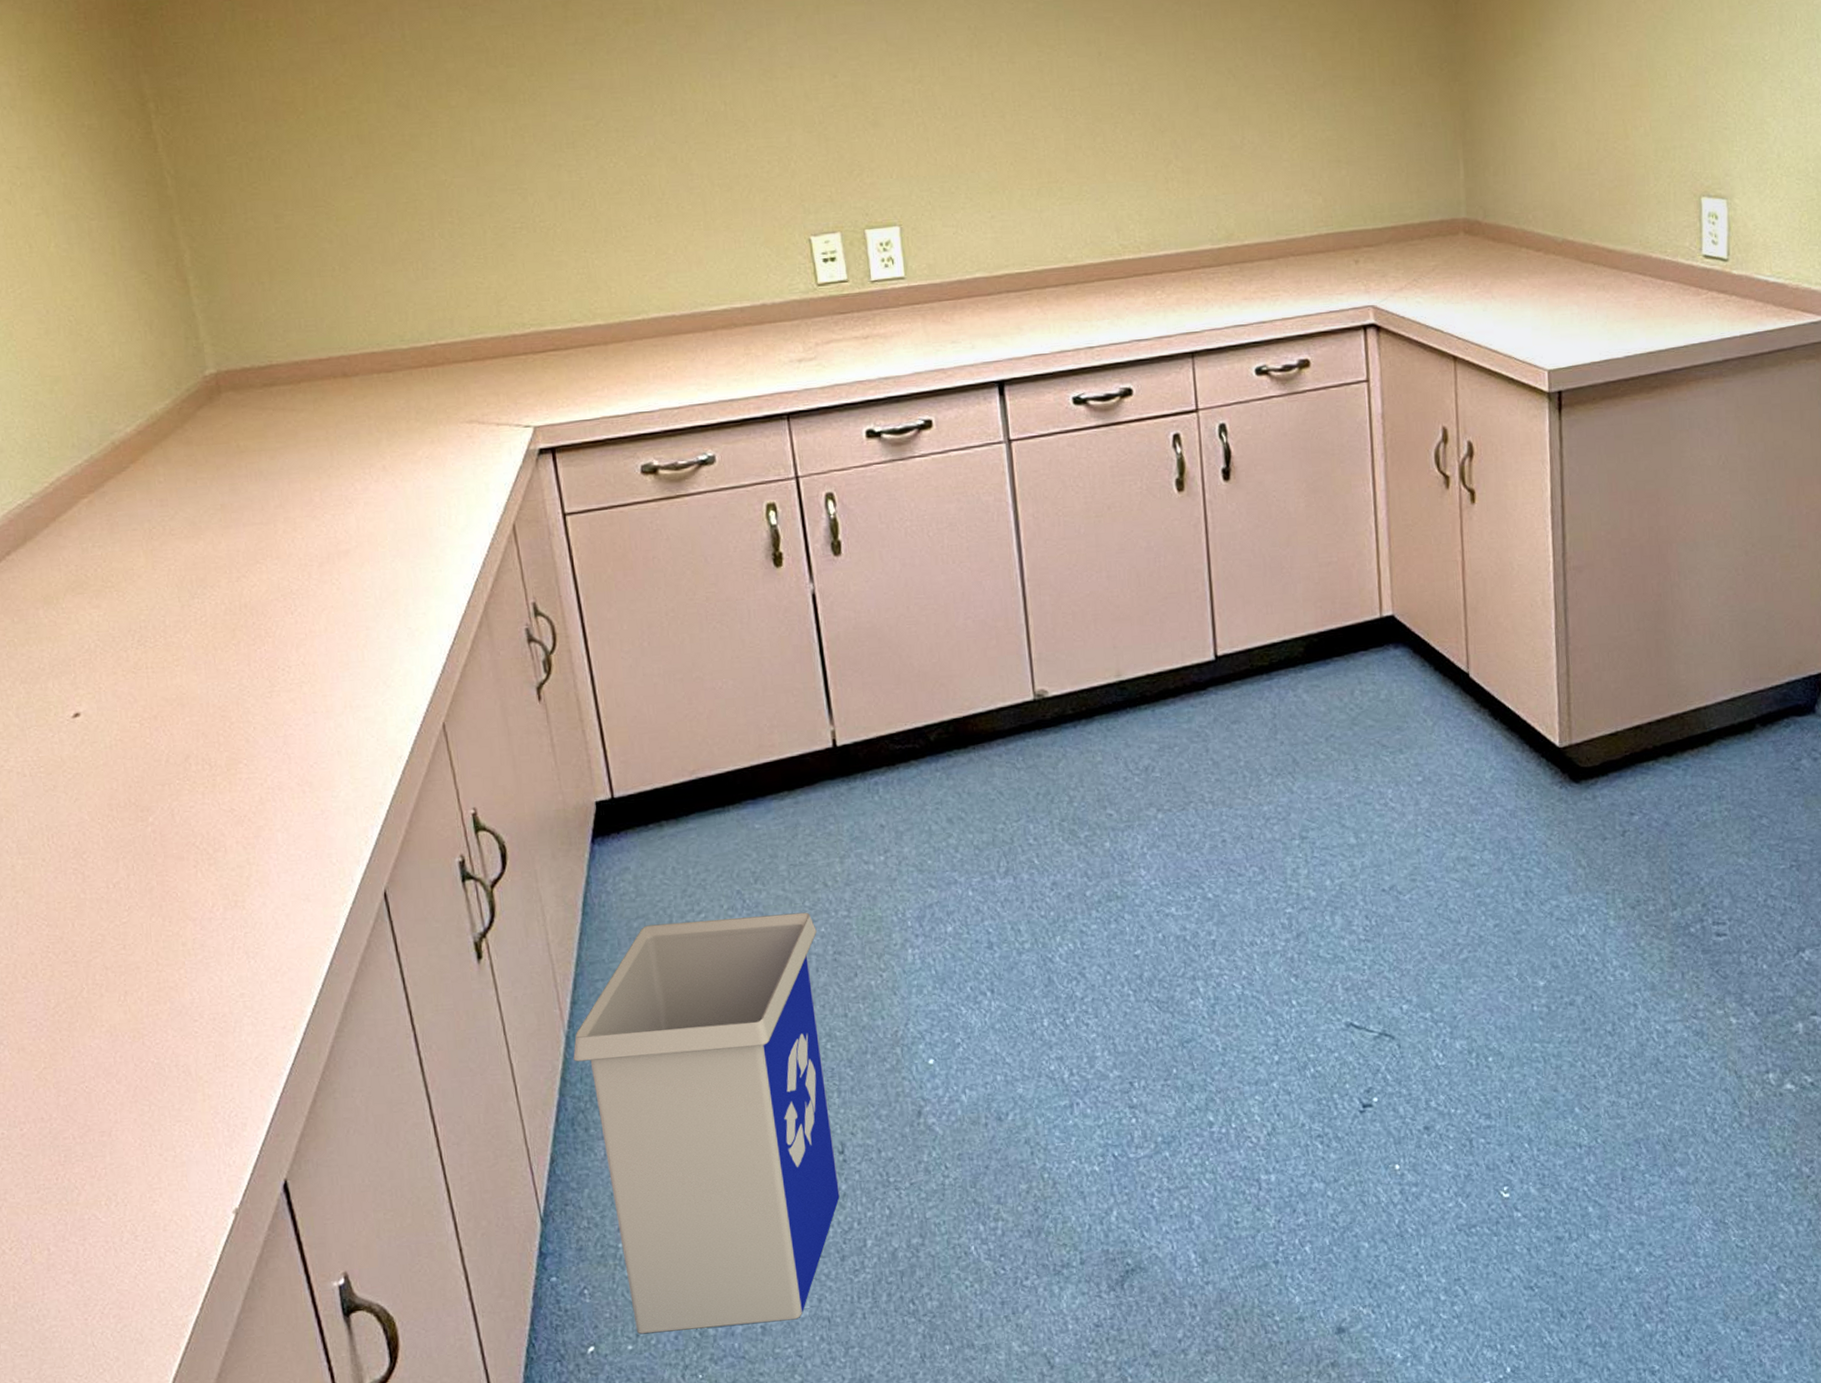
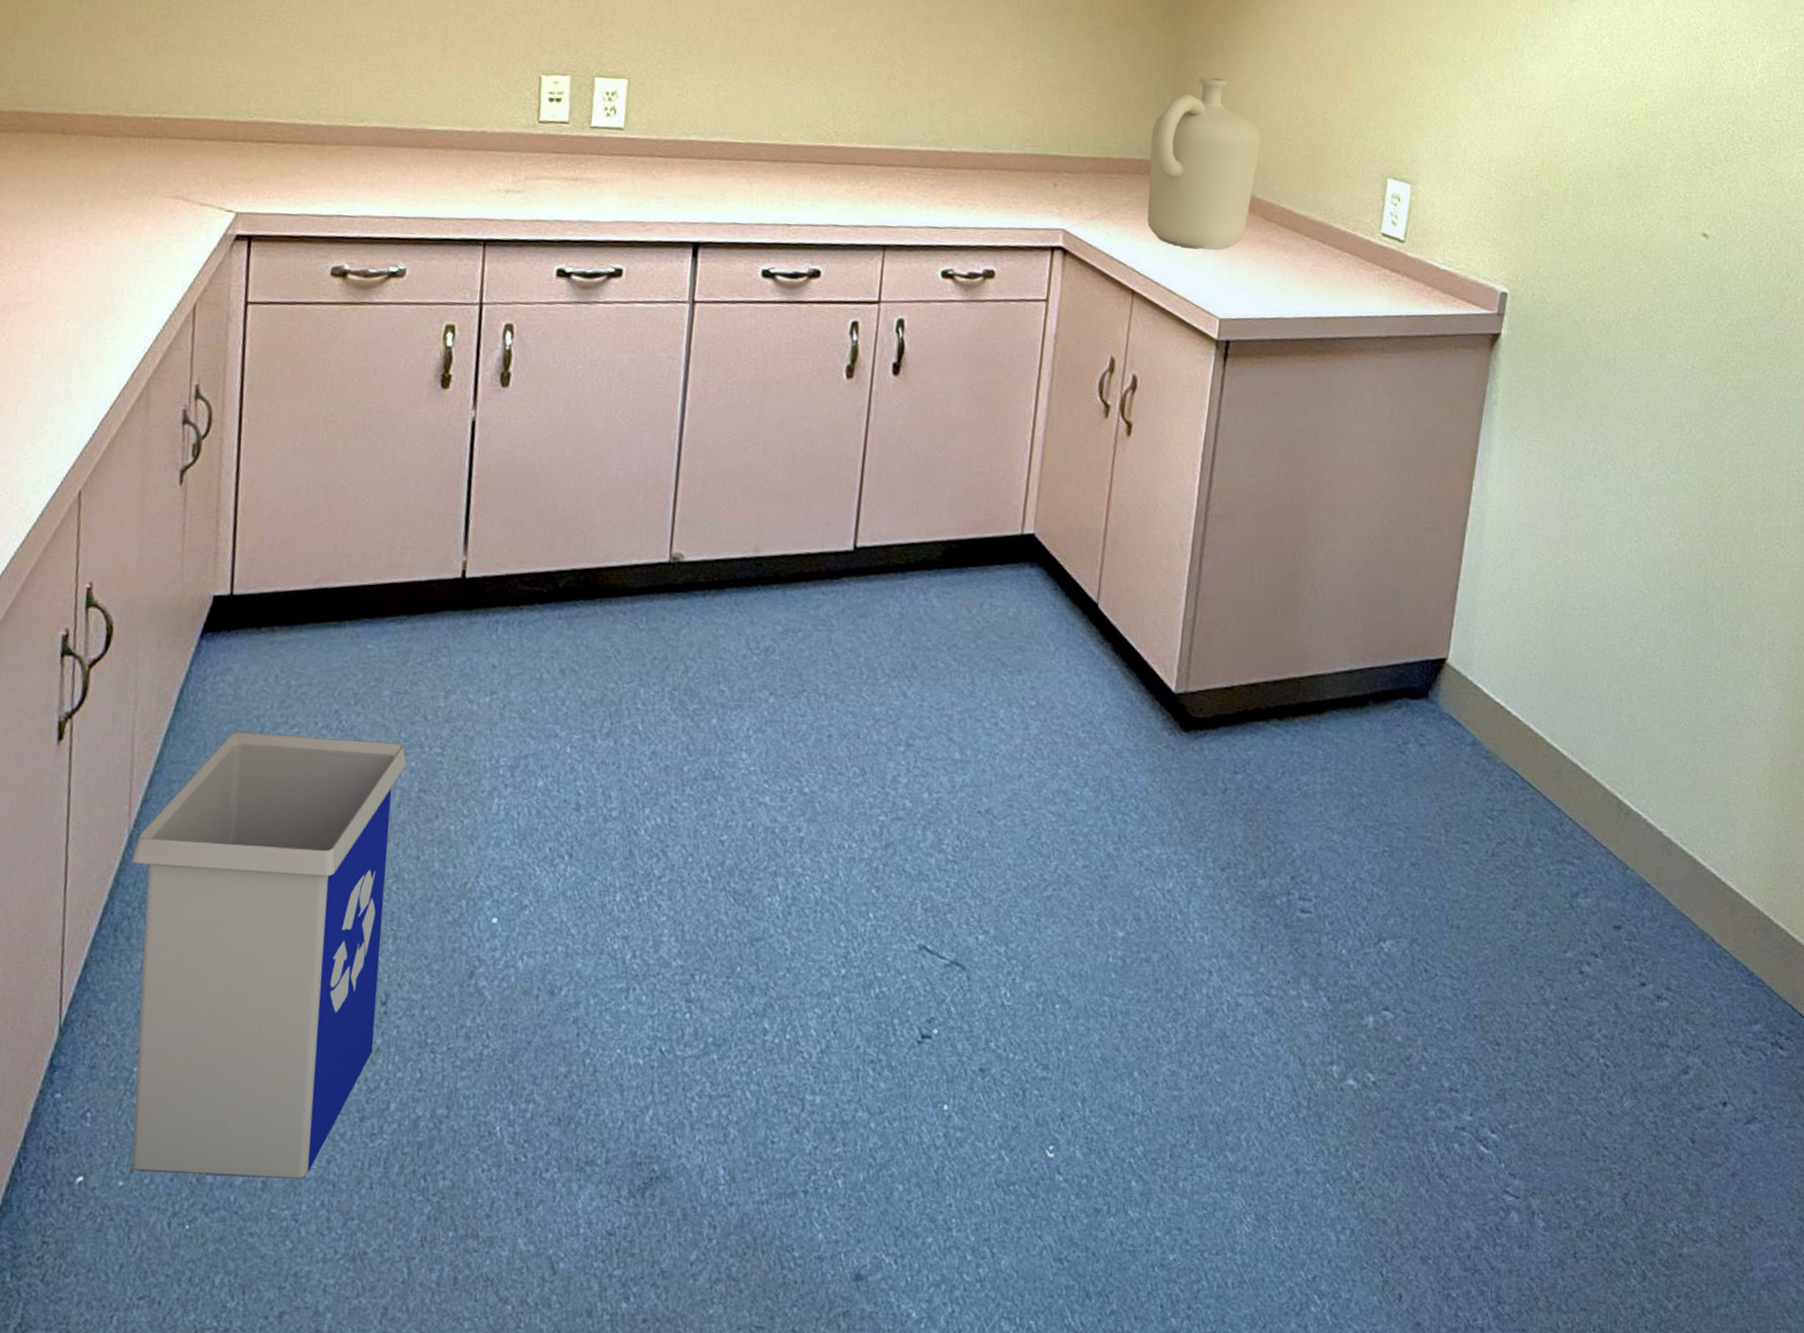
water jug: none [1447,121,1564,304] -> present [1147,76,1262,251]

